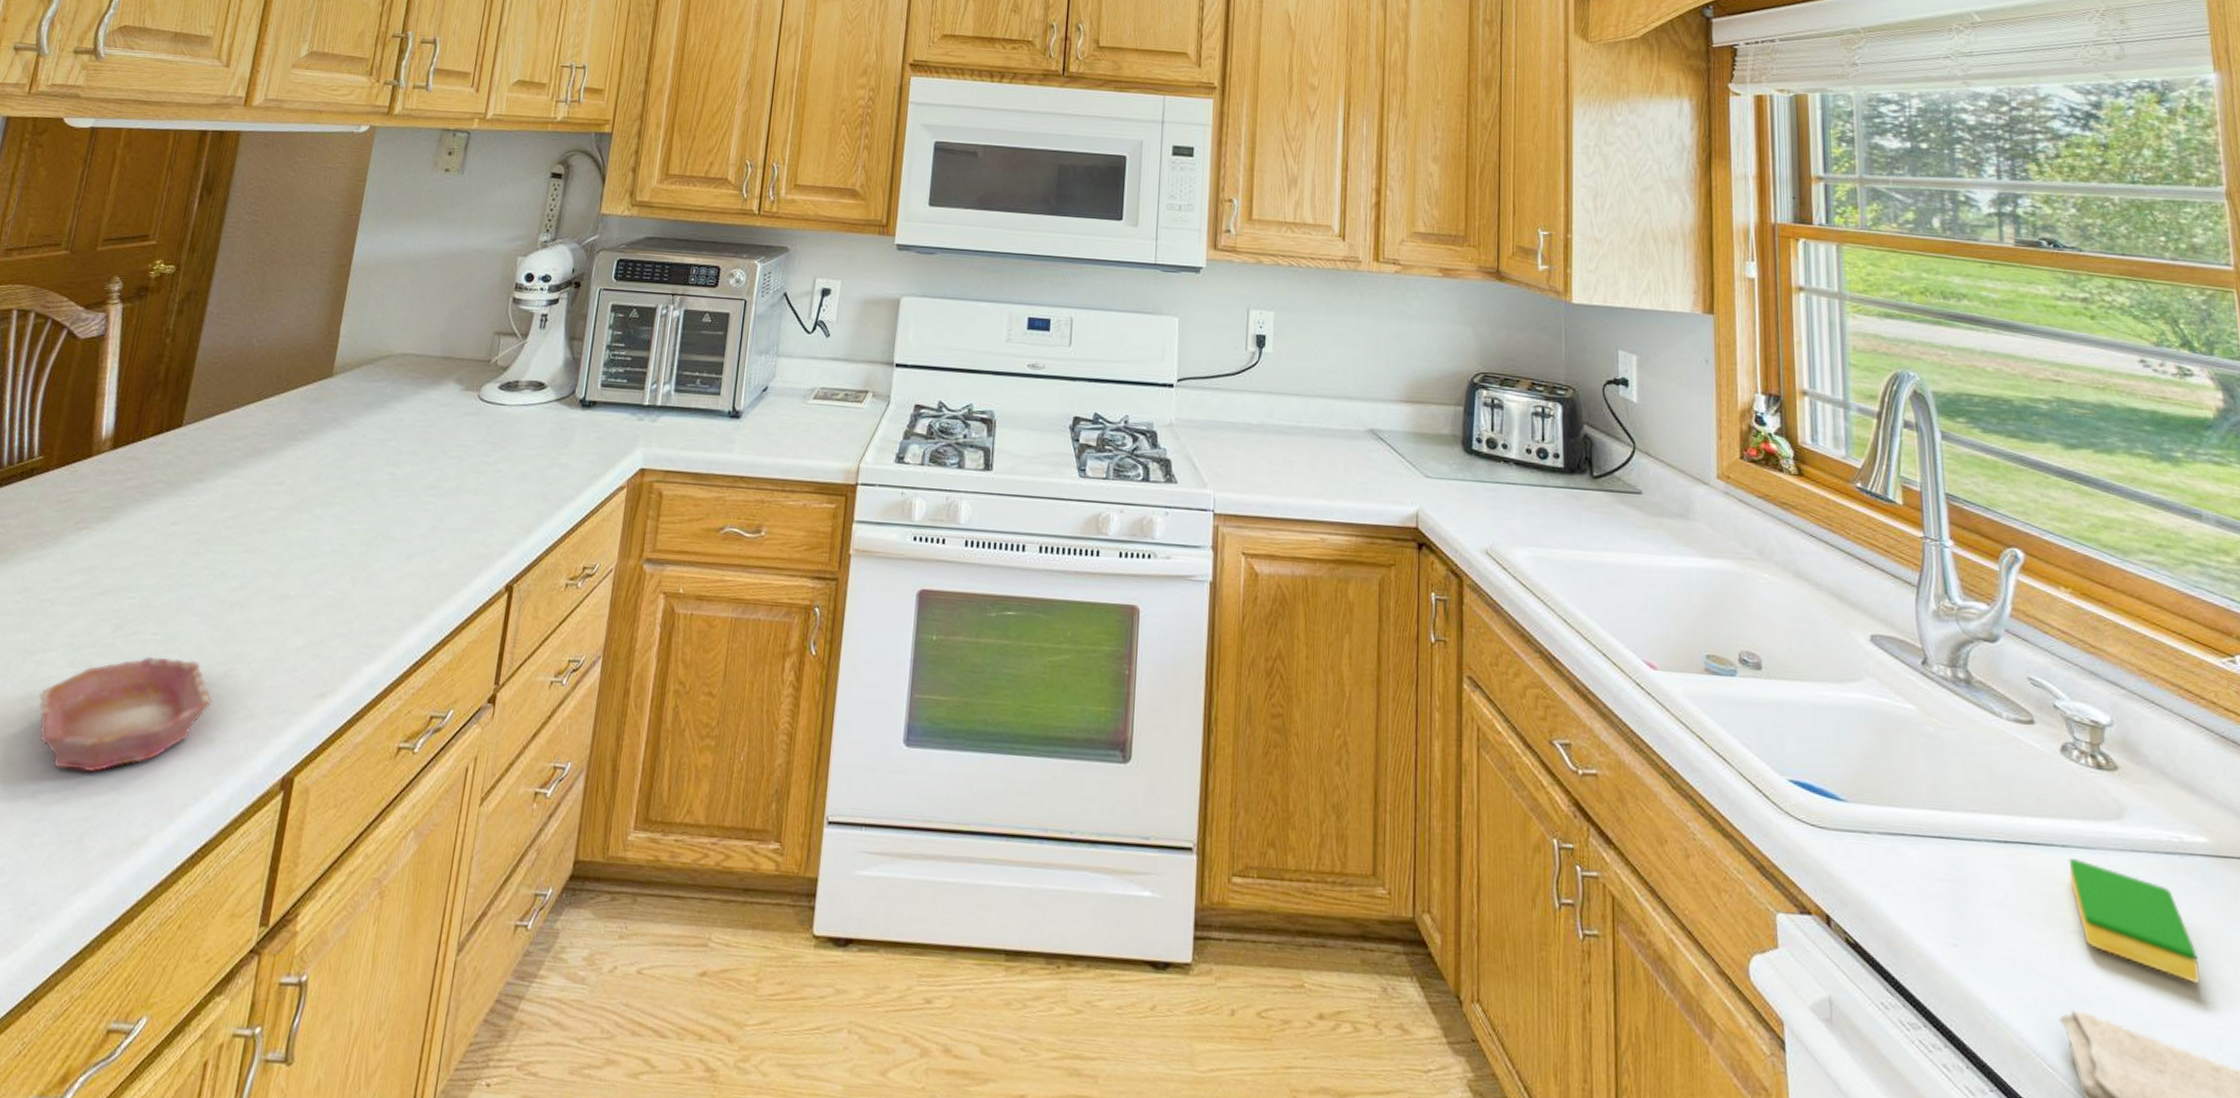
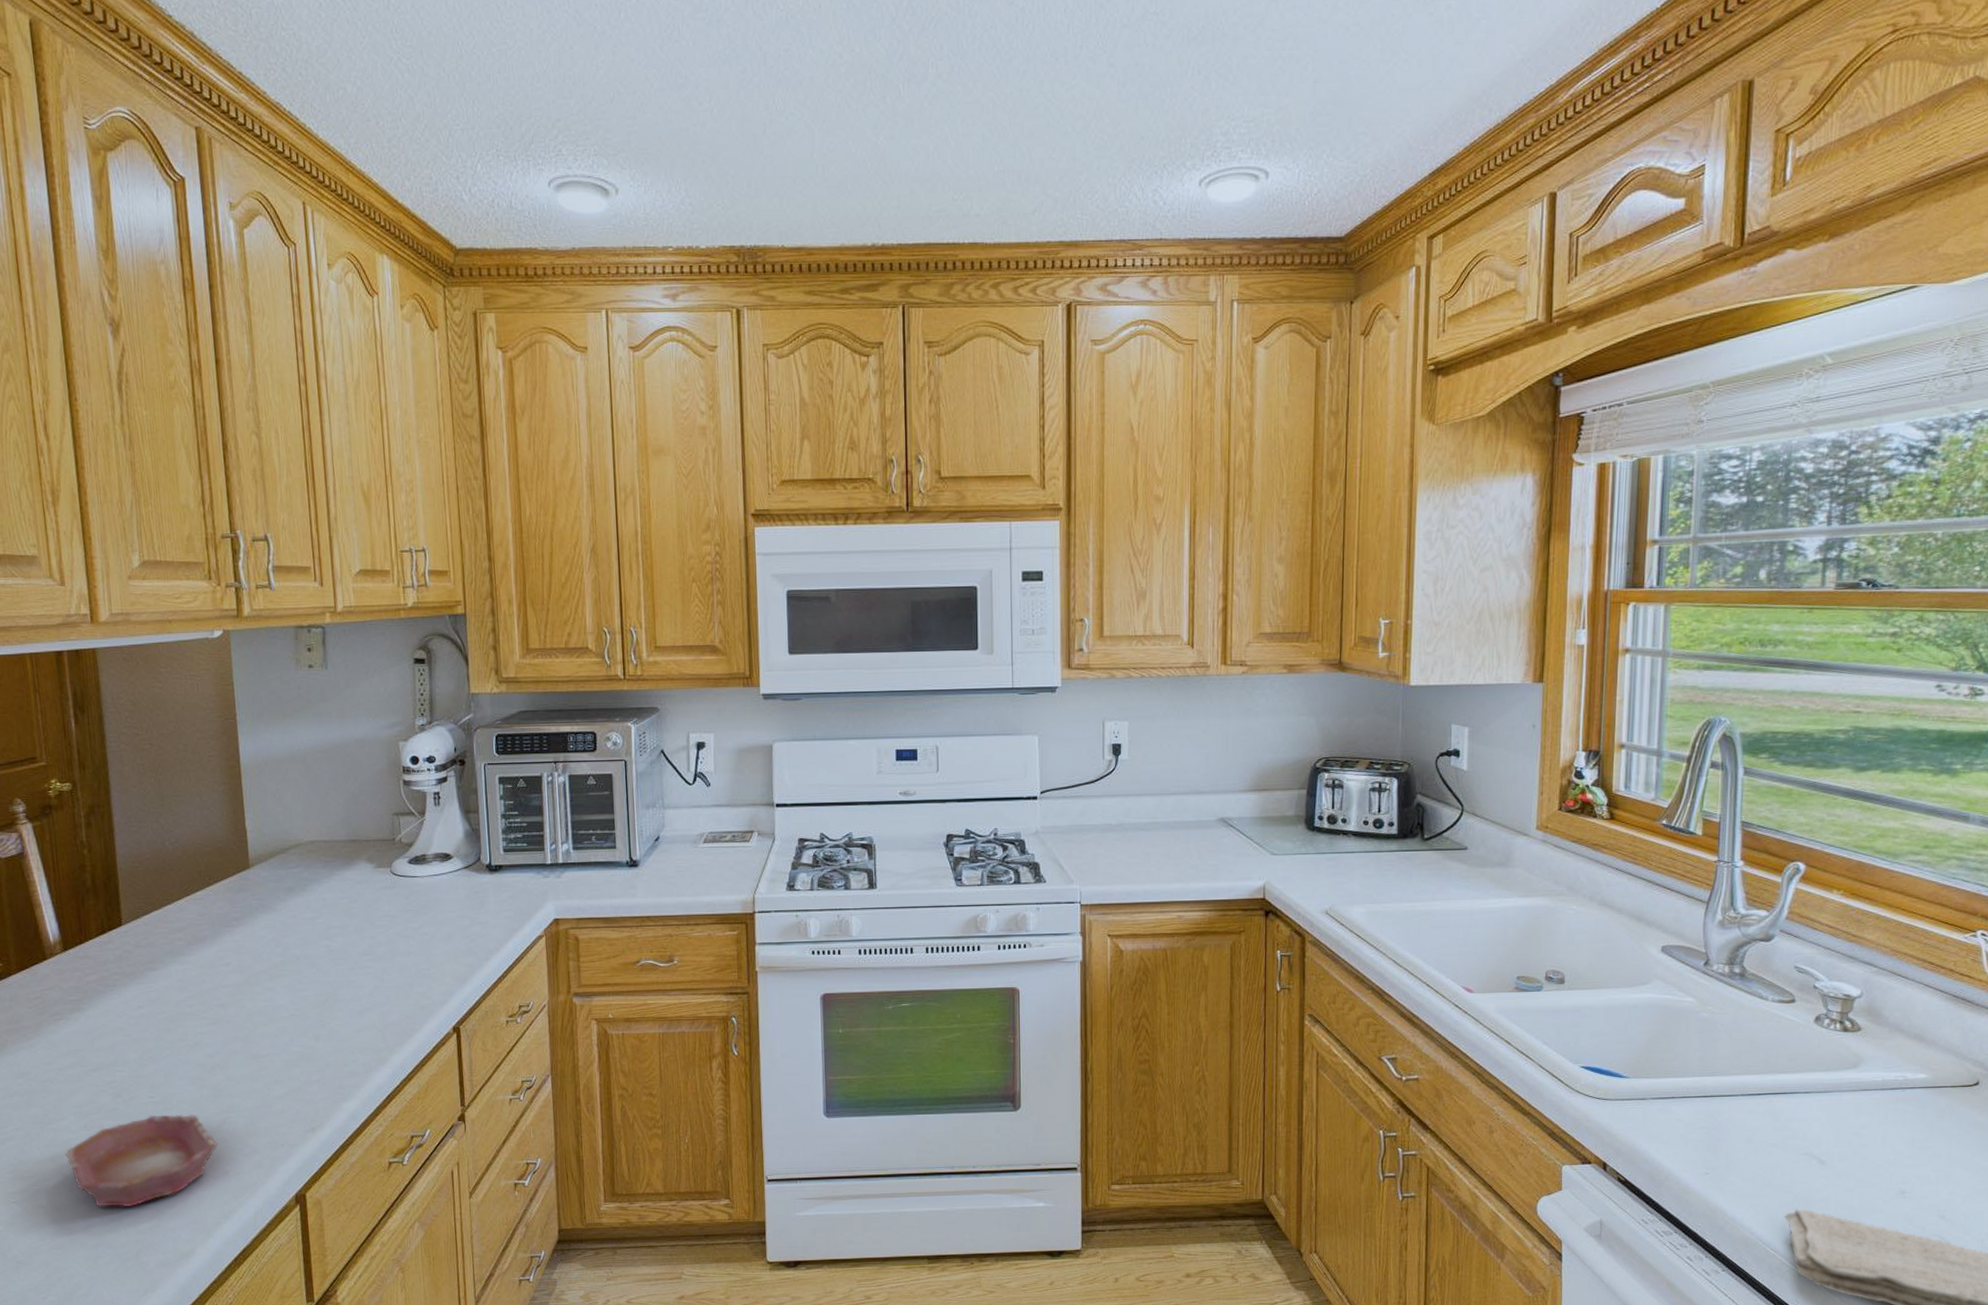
dish sponge: present [2068,859,2200,984] -> none [1808,1101,1904,1181]

